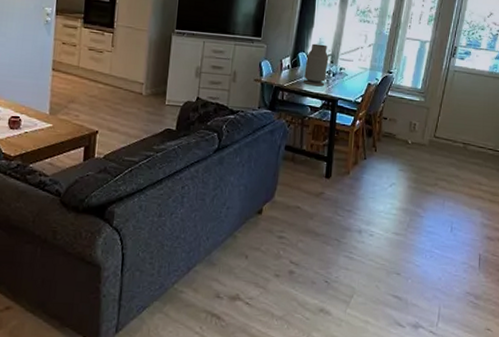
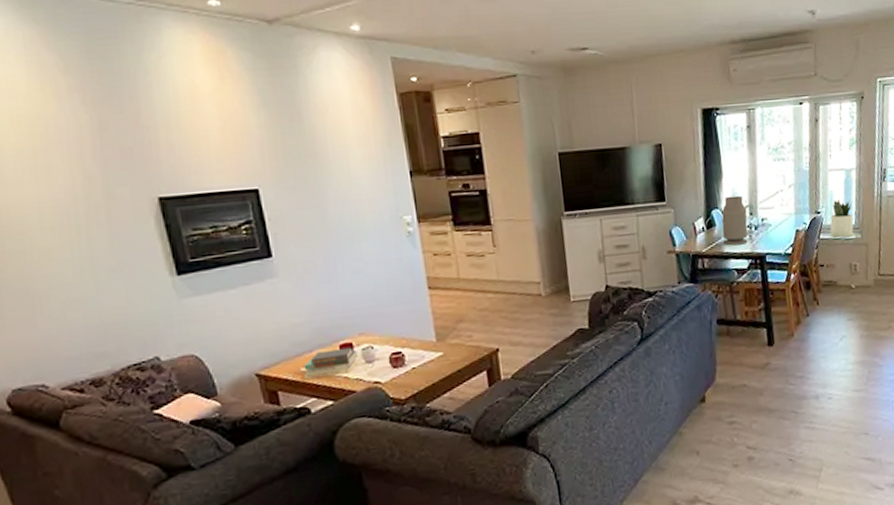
planter: none [396,64,422,100] -> present [828,199,855,239]

